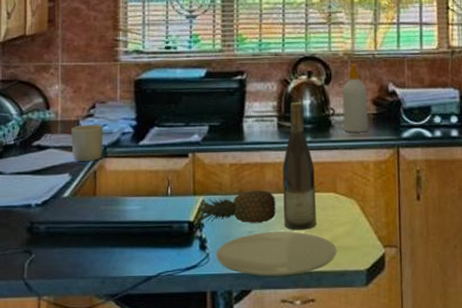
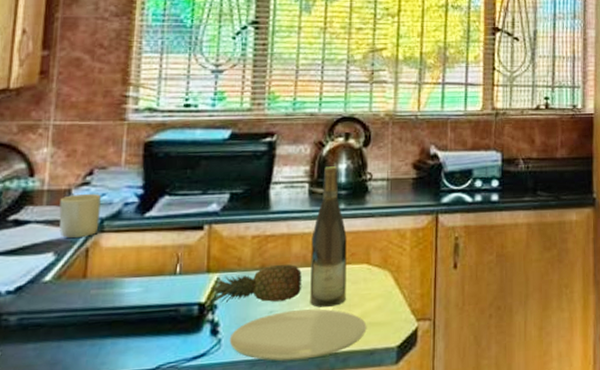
soap bottle: present [342,64,369,133] -> none [381,125,408,199]

